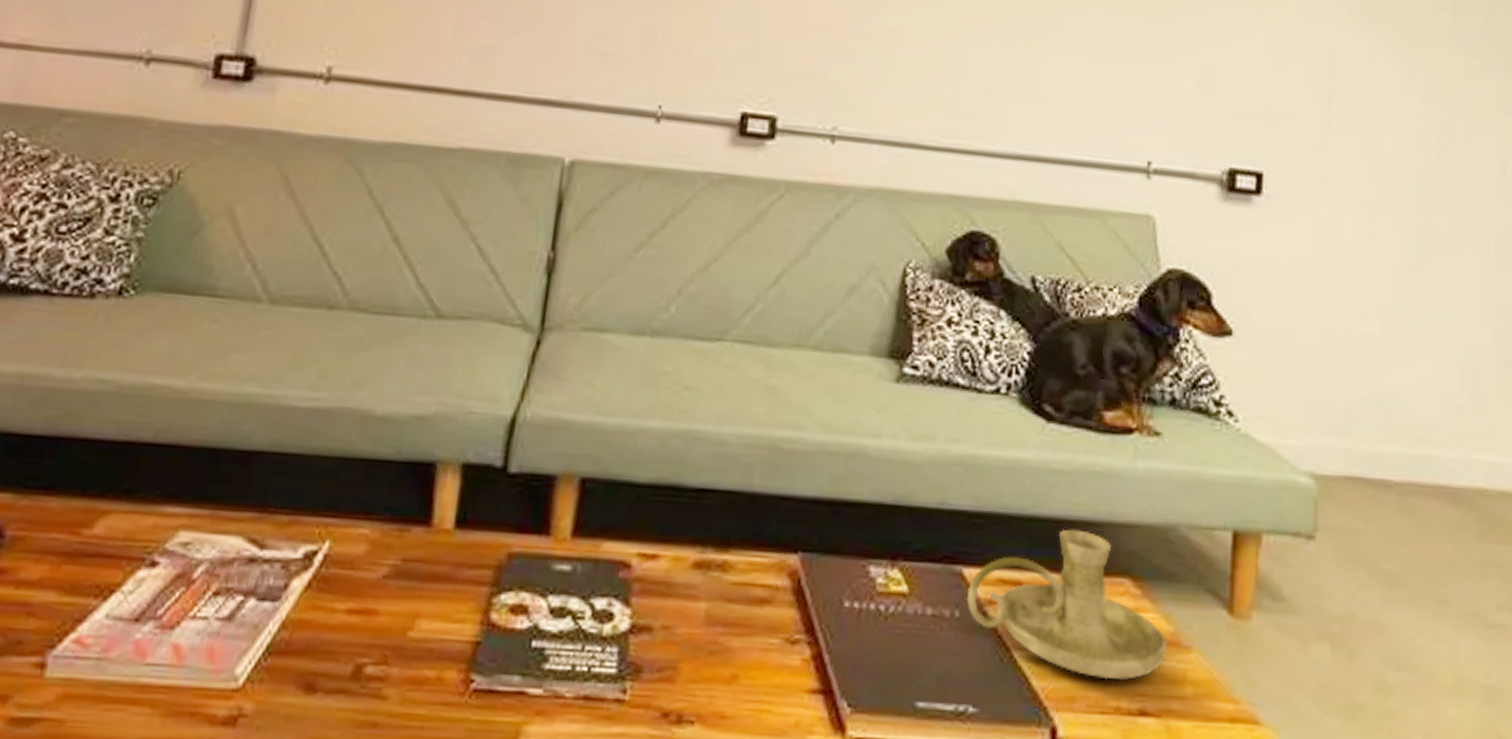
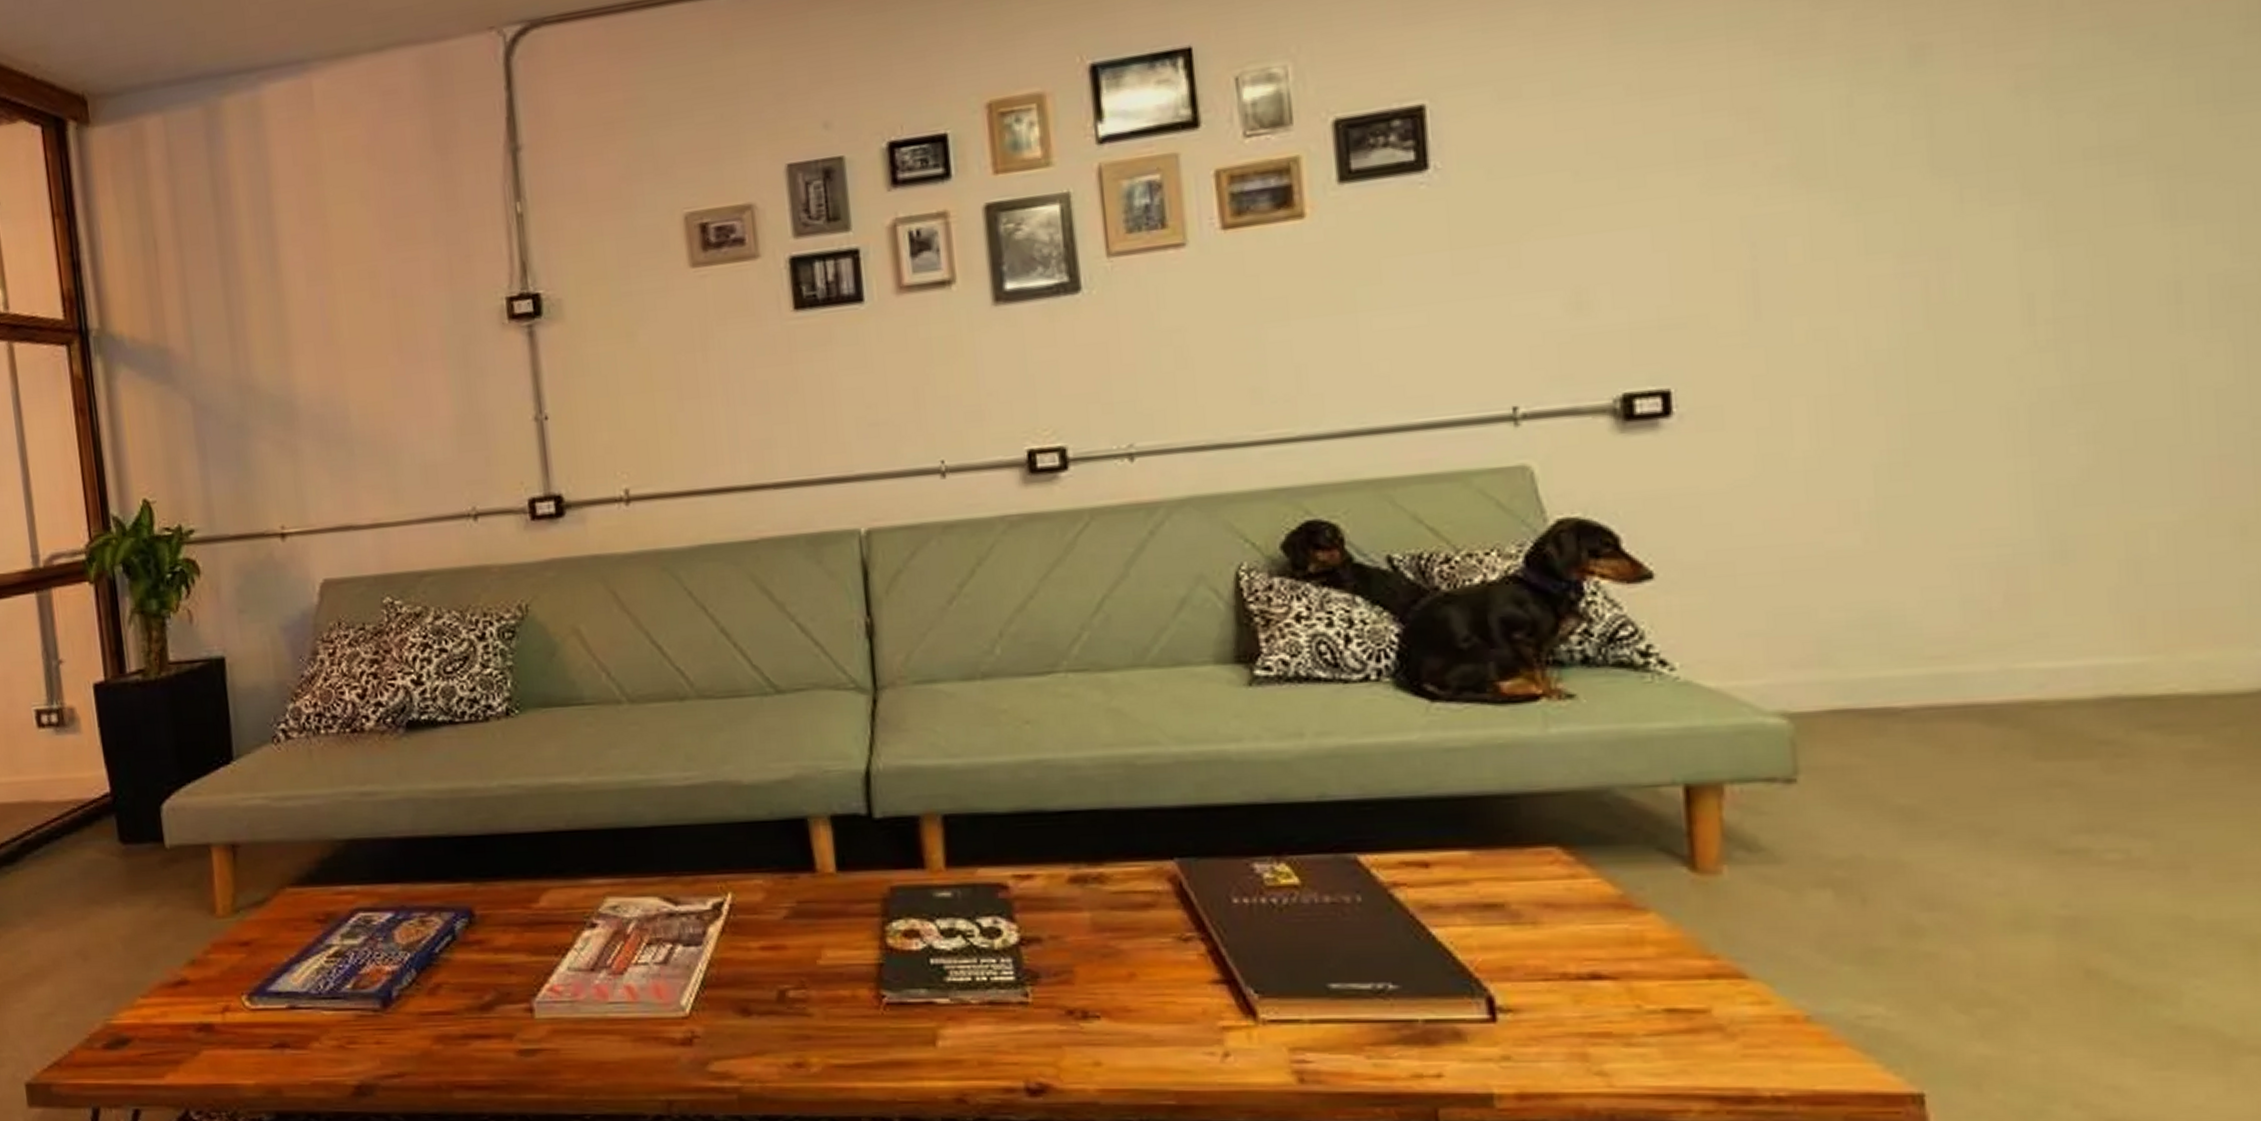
candle holder: present [966,529,1168,681] -> none [1366,804,1617,948]

